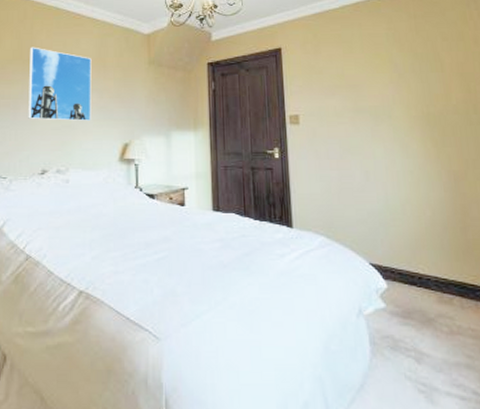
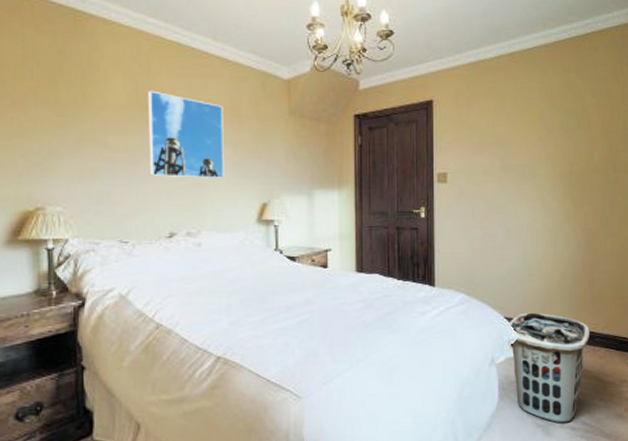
clothes hamper: none [373,259,470,390] -> present [507,312,591,424]

